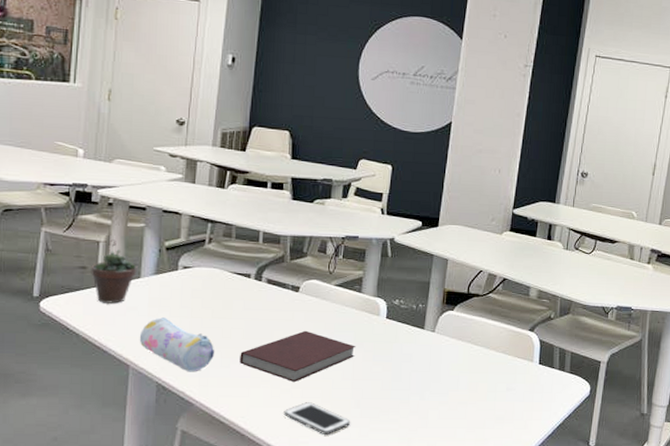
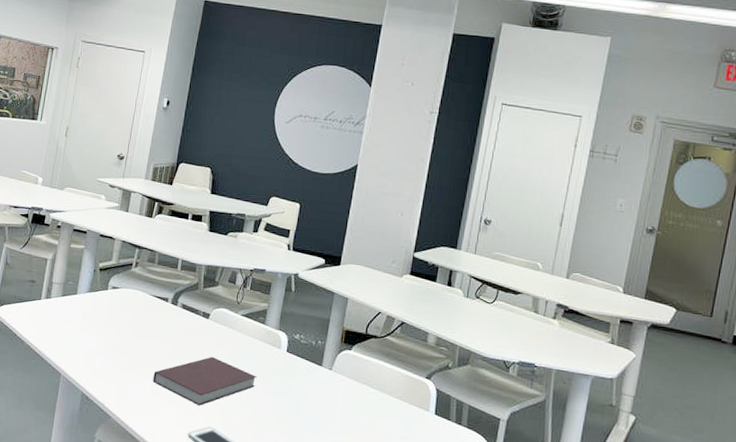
succulent plant: present [91,239,137,304] -> none [38,258,75,316]
pencil case: present [139,317,215,372] -> none [71,332,133,386]

